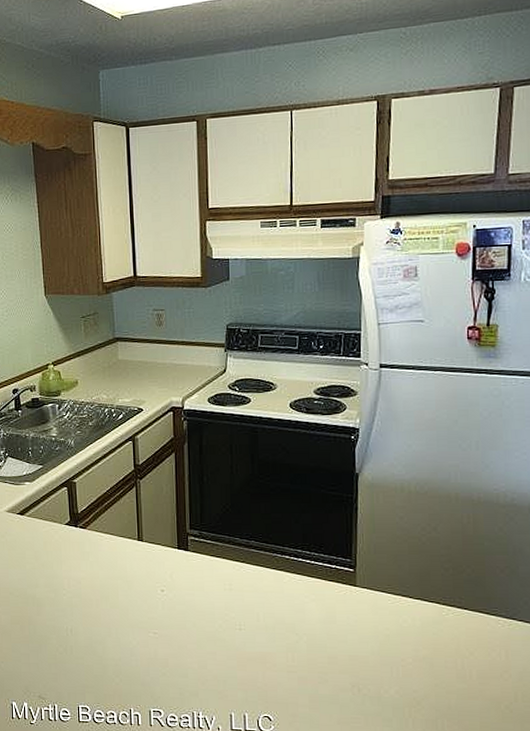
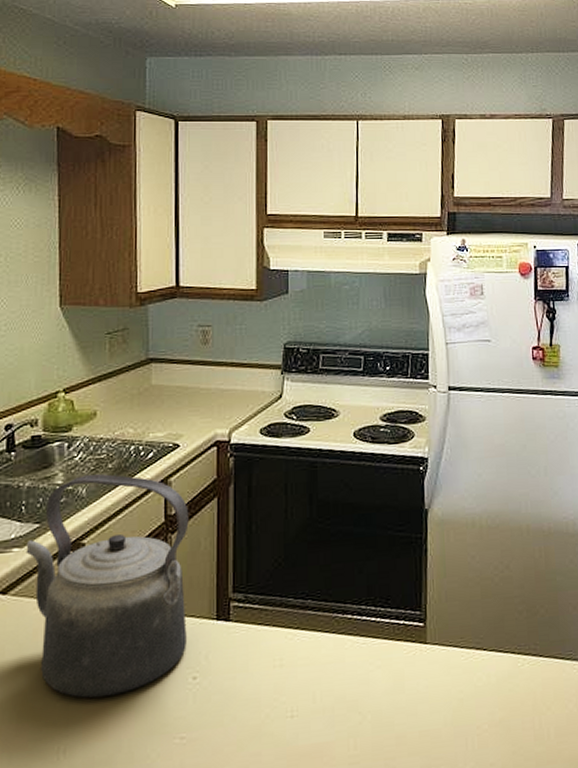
kettle: none [34,430,155,596] -> present [26,474,189,698]

